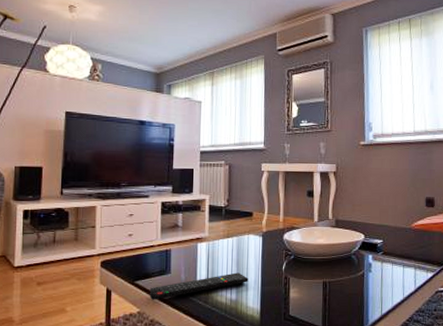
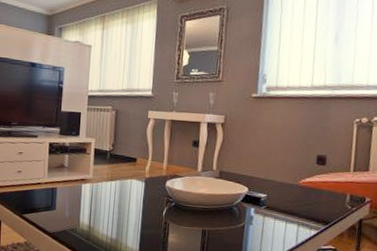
remote control: present [149,272,249,300] -> none [35,214,129,233]

